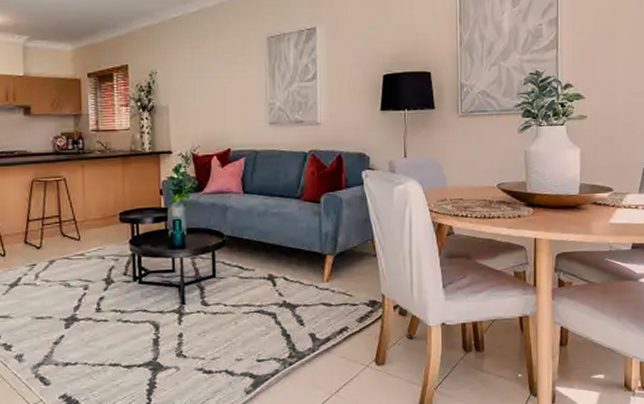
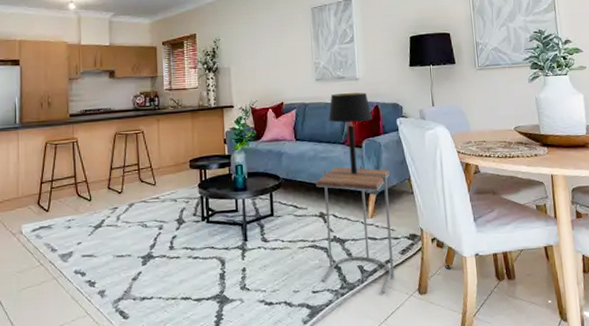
side table: none [265,222,350,364] -> present [316,164,394,294]
table lamp: none [283,139,334,233] -> present [328,92,373,175]

